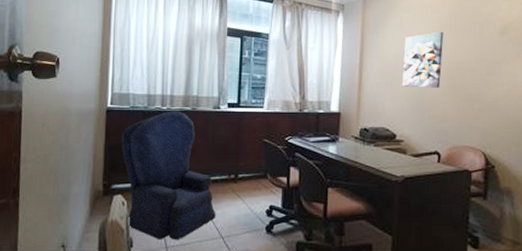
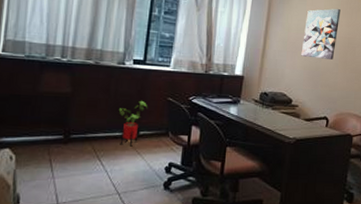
armchair: present [121,111,216,240] -> none [12,63,114,197]
house plant: none [217,144,244,190] -> present [118,101,147,147]

